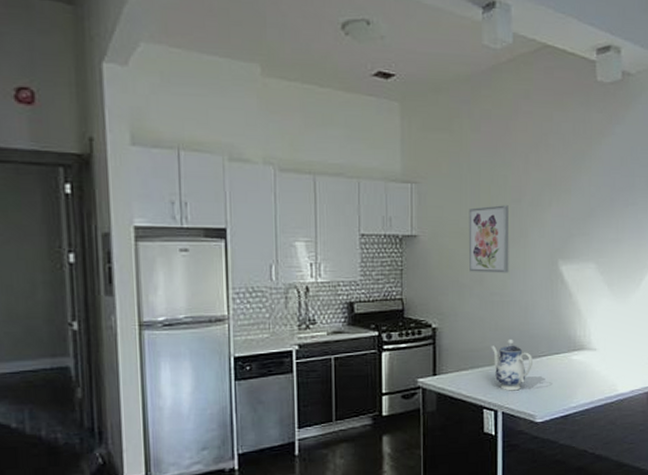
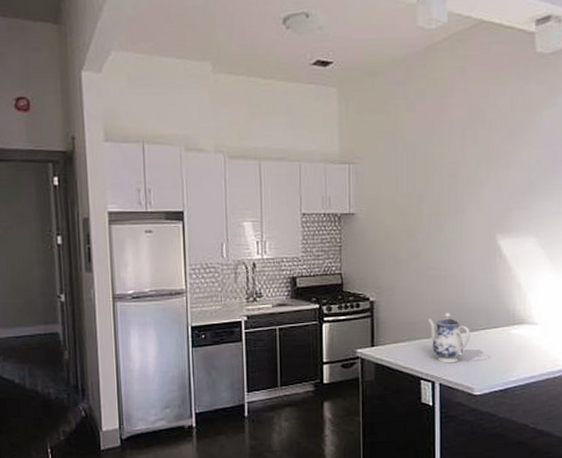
wall art: present [468,205,510,273] -> none [405,181,446,248]

